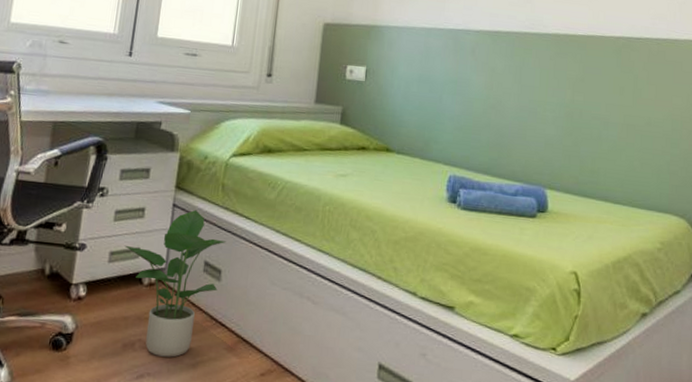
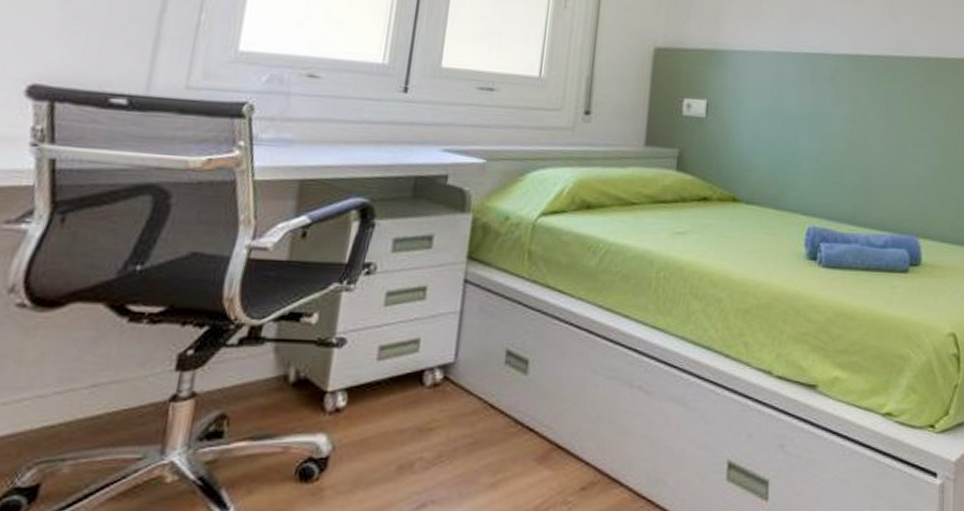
potted plant: present [125,210,227,358] -> none [400,286,535,477]

